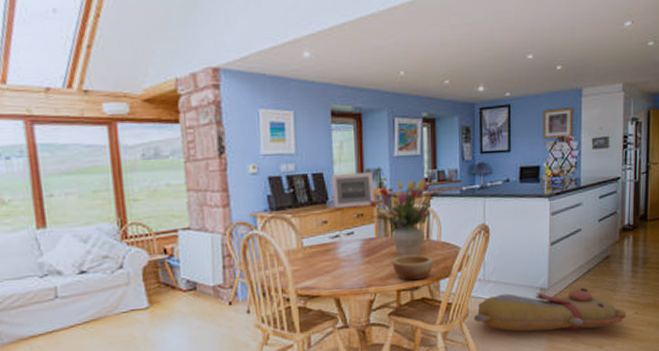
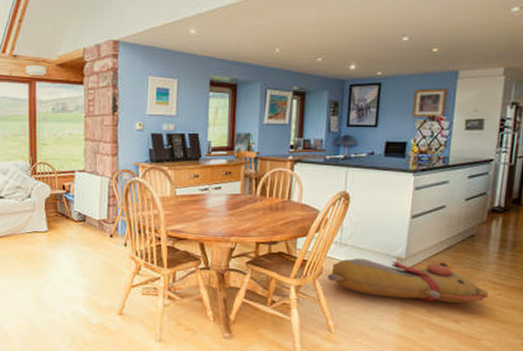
picture frame: present [331,172,375,209] -> none [205,135,243,166]
flower arrangement: present [369,177,431,257] -> none [237,144,294,214]
bowl: present [392,254,433,281] -> none [253,212,292,236]

